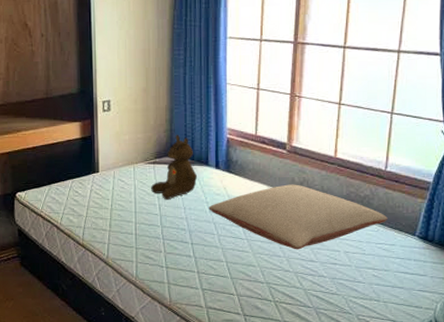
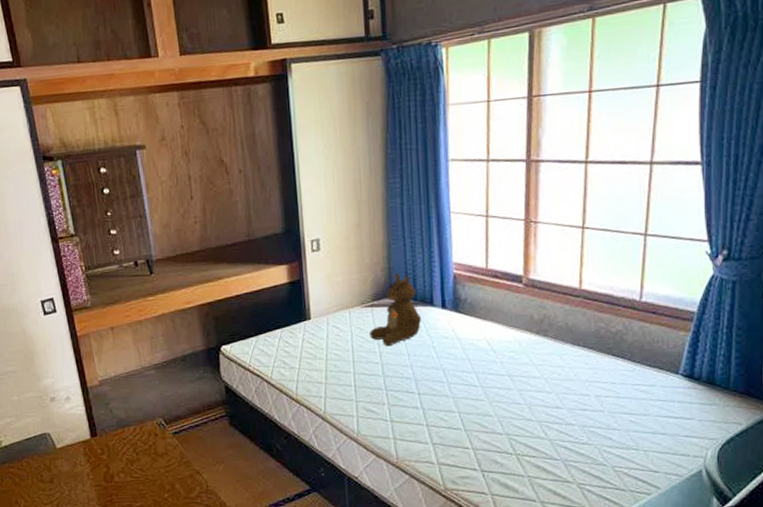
pillow: present [209,184,388,250] -> none [436,321,645,396]

